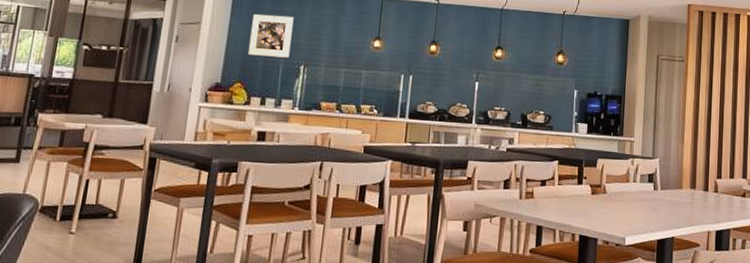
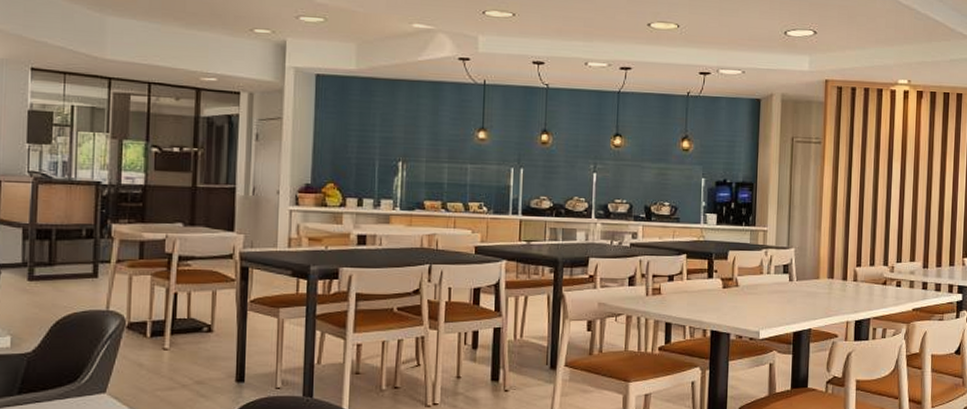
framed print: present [248,14,294,58] -> none [338,106,387,154]

